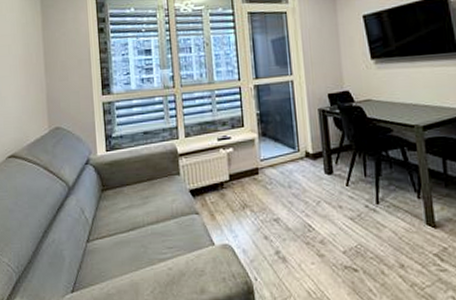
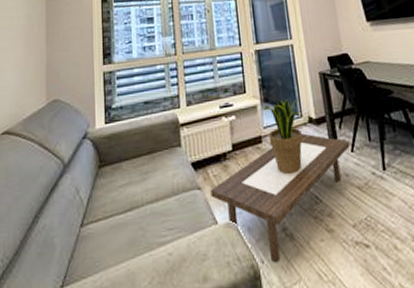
coffee table: none [208,167,346,281] -> present [211,133,350,263]
potted plant: none [260,133,300,203] -> present [263,99,304,174]

